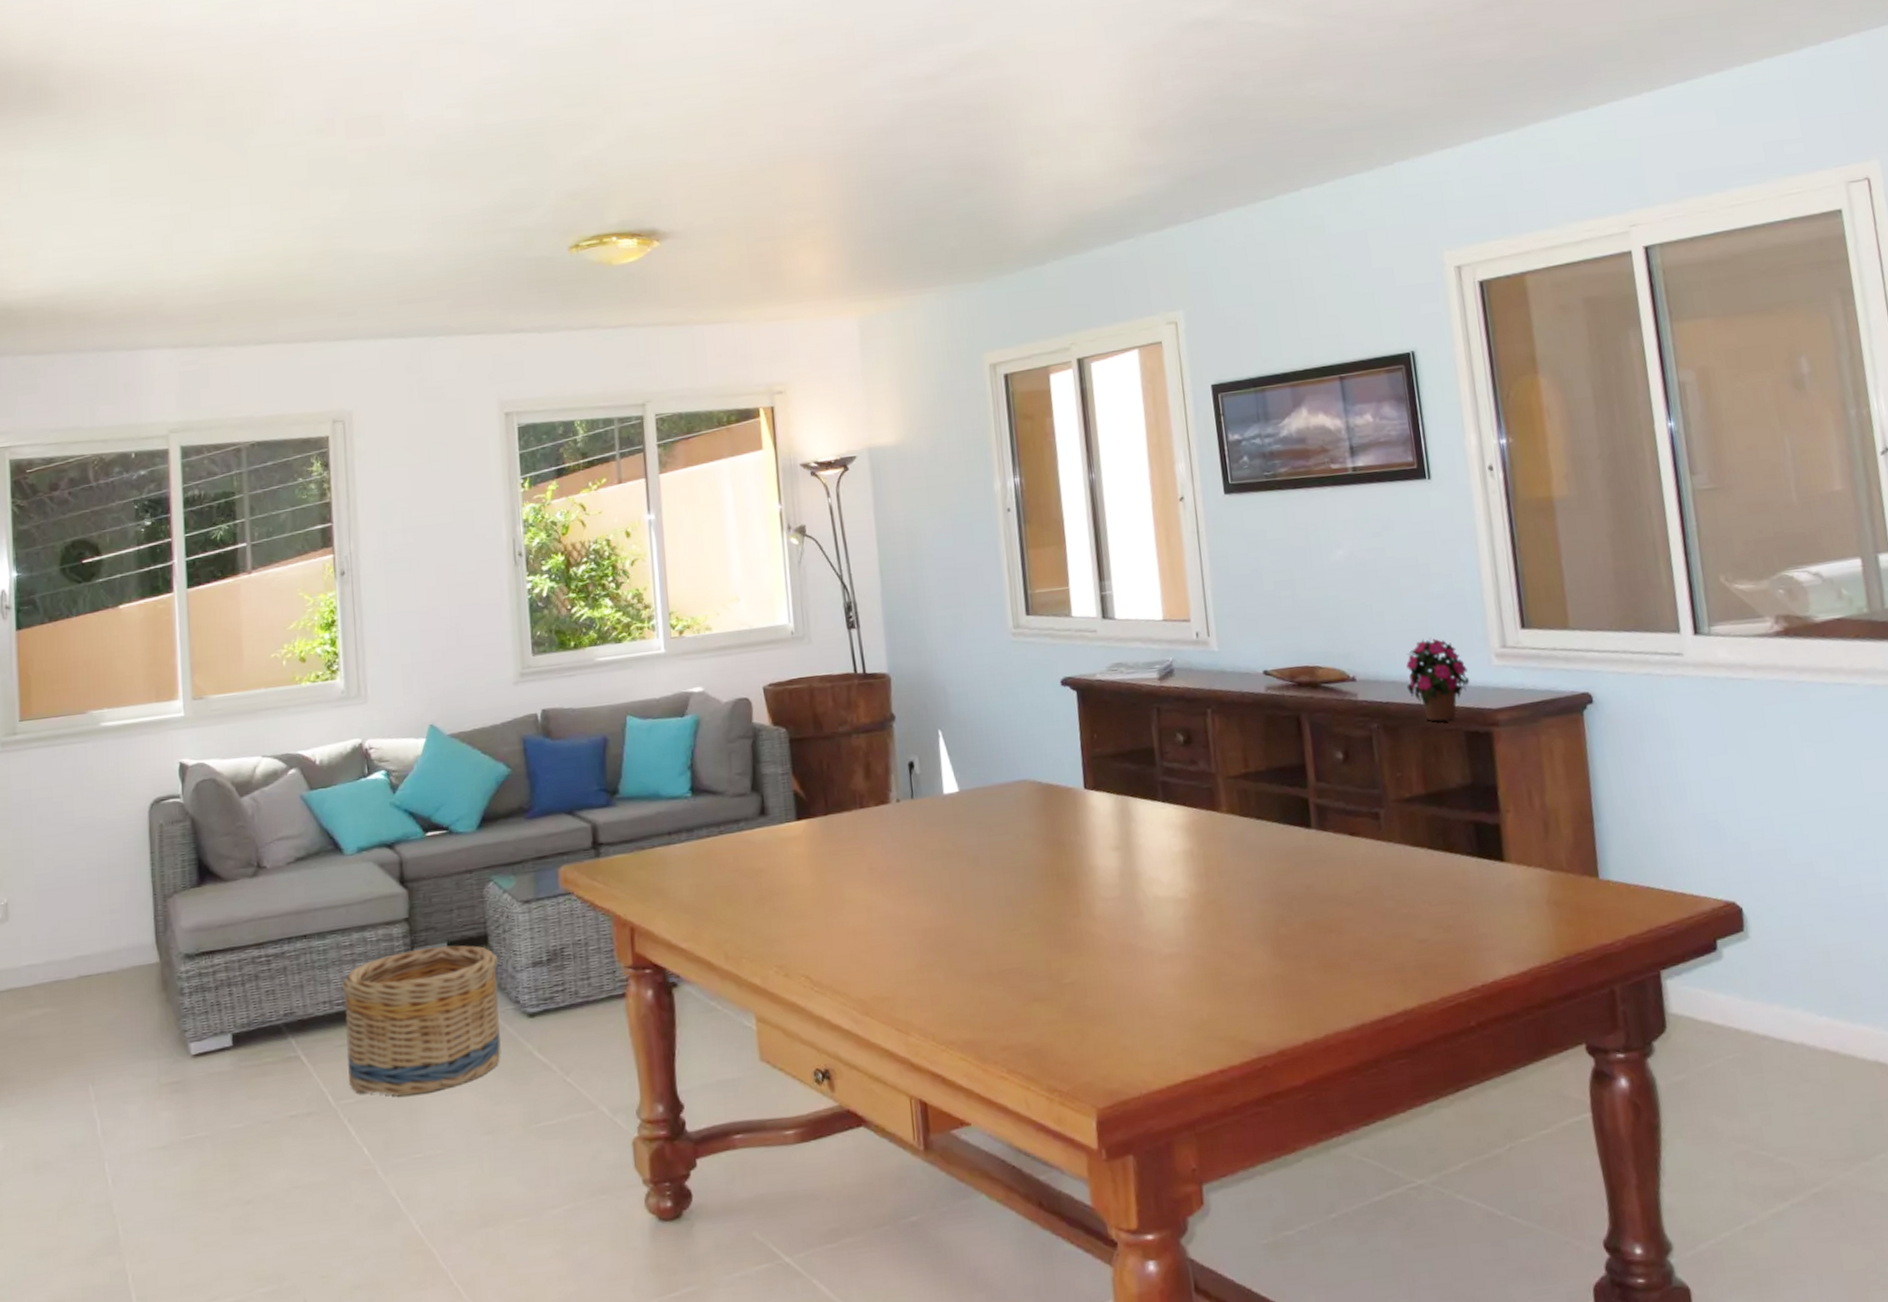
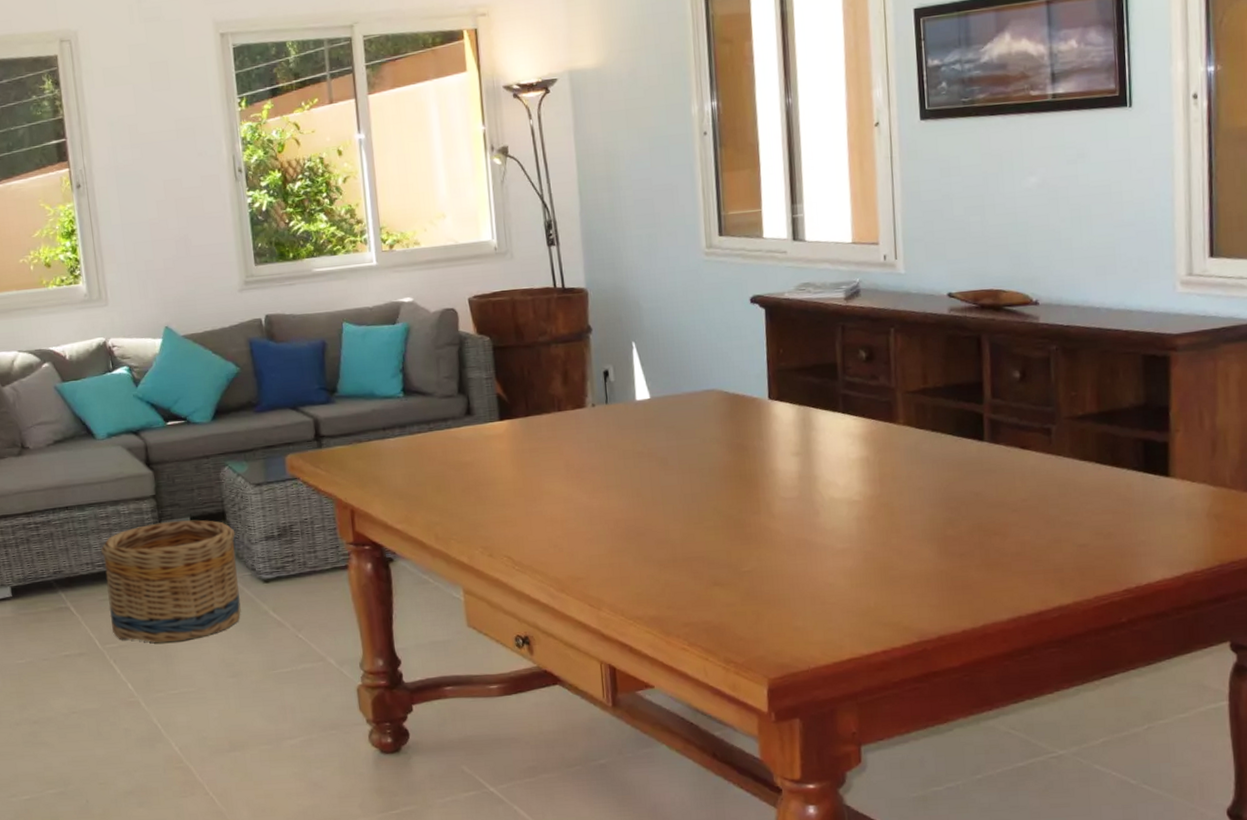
potted flower: present [1406,637,1470,722] -> none [1089,264,1153,345]

